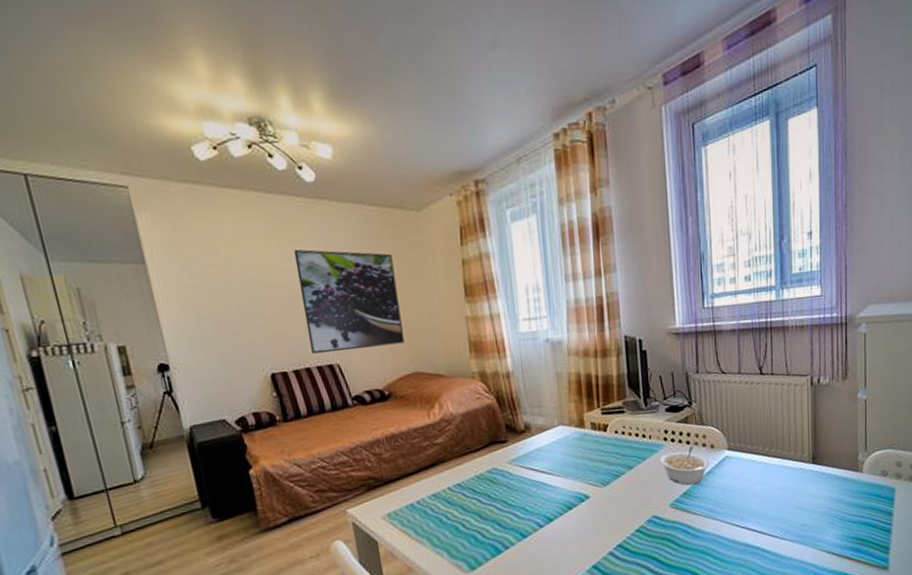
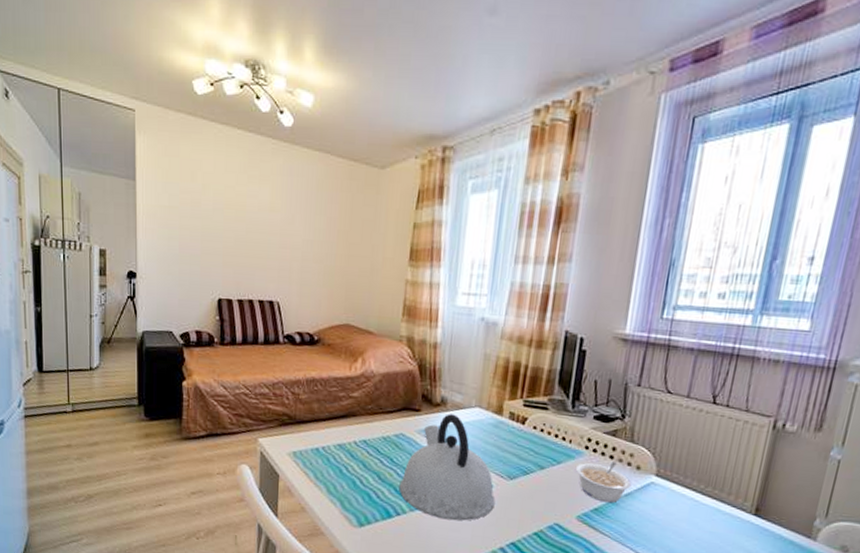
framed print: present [293,249,404,355] -> none [256,187,348,294]
kettle: none [502,437,596,541] -> present [399,414,495,521]

